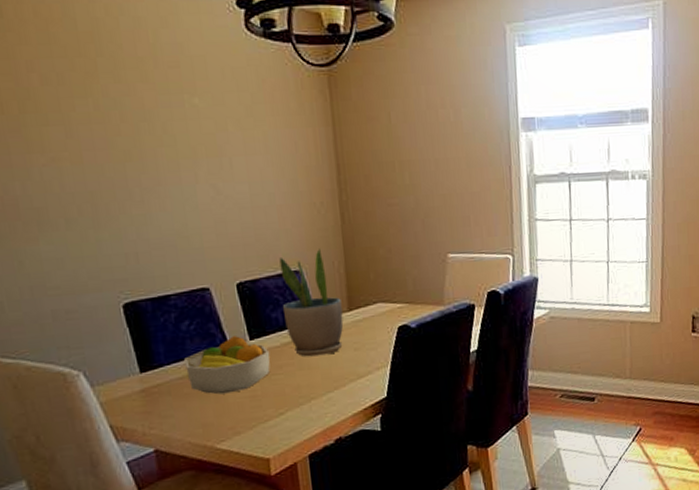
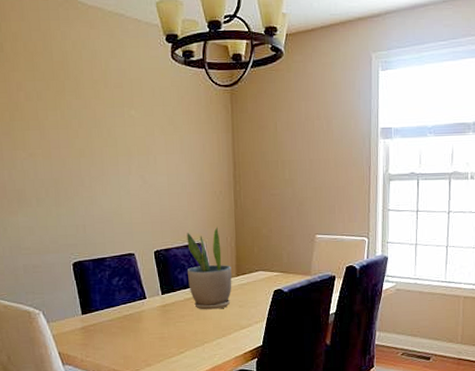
fruit bowl: present [184,336,270,395] -> none [114,291,176,335]

